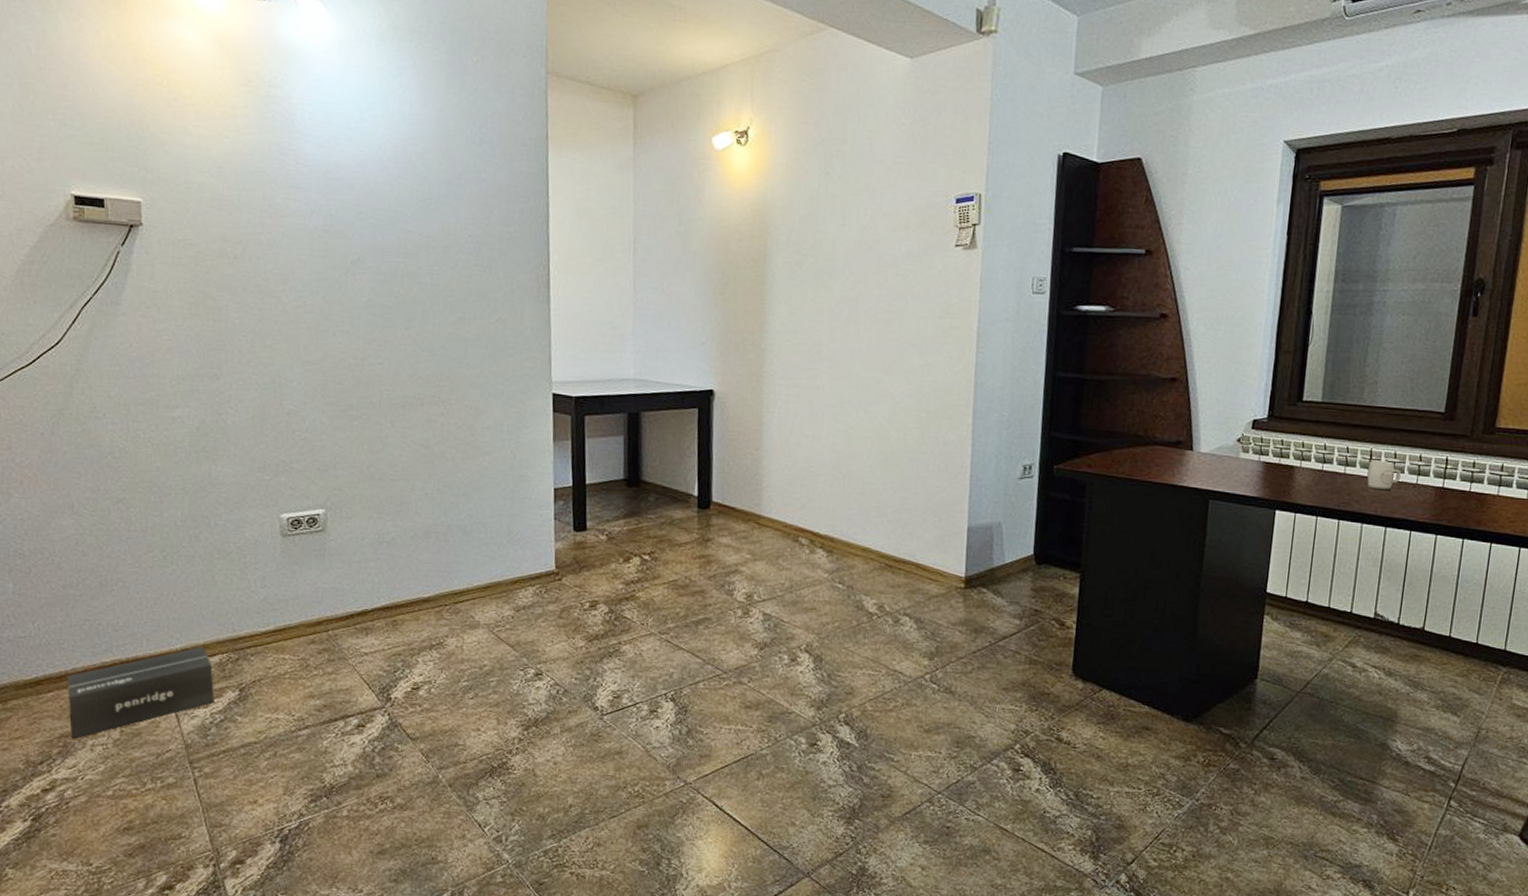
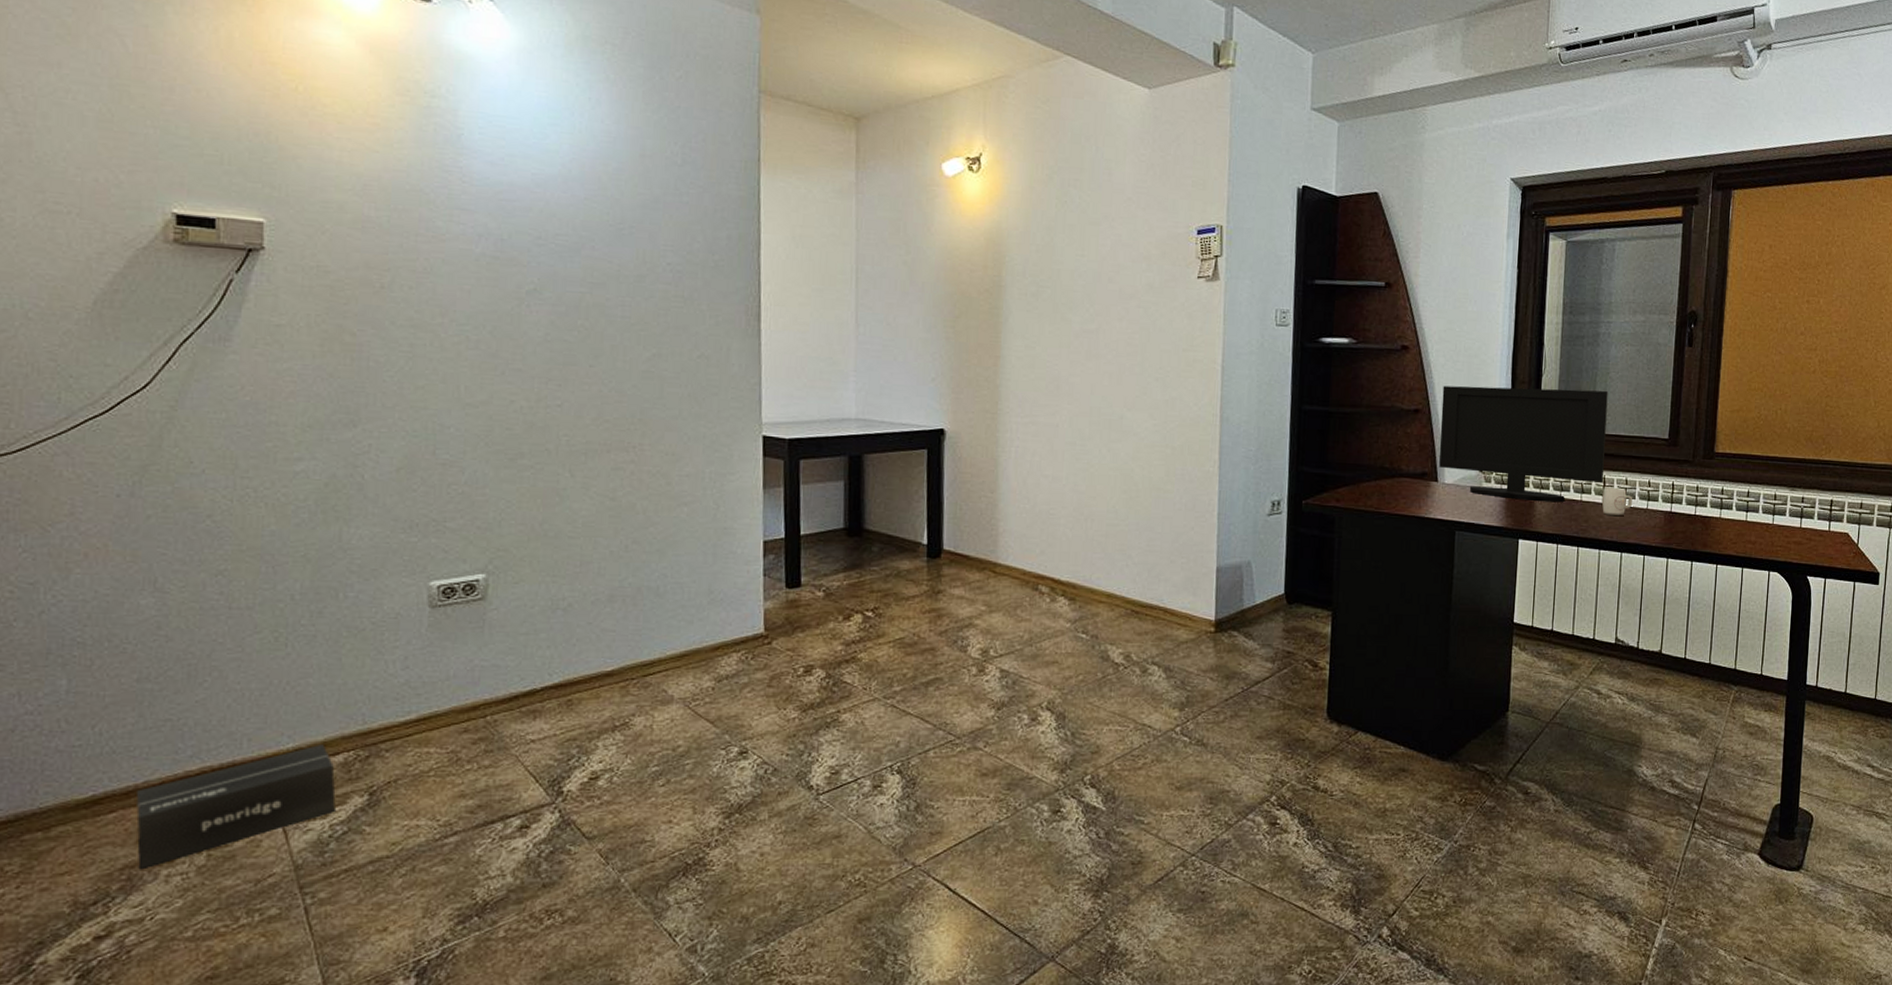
monitor: none [1195,354,1380,475] -> present [1439,385,1608,503]

